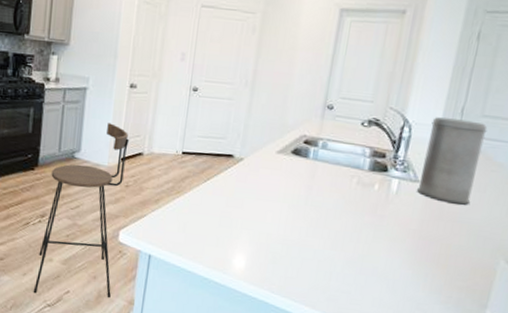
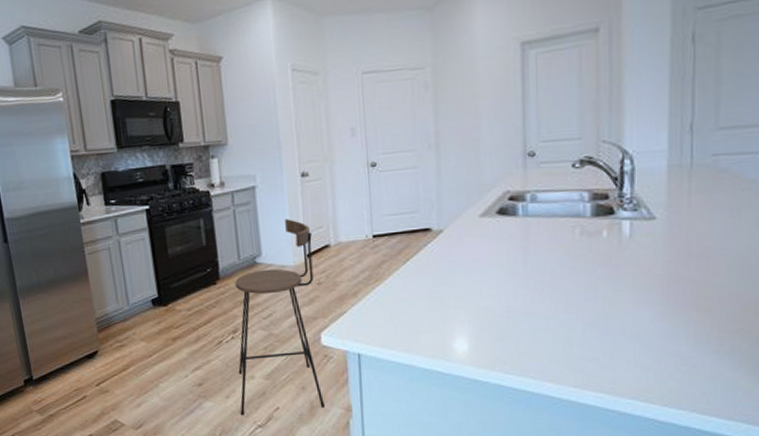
canister: present [417,117,488,205] -> none [655,136,727,237]

